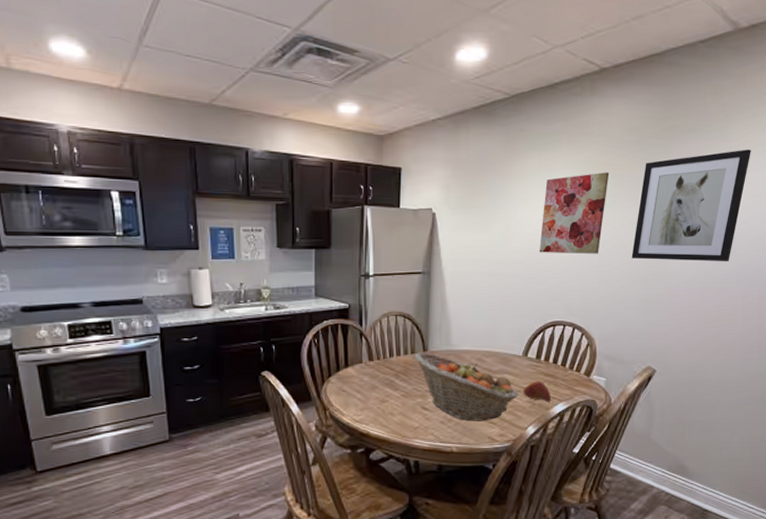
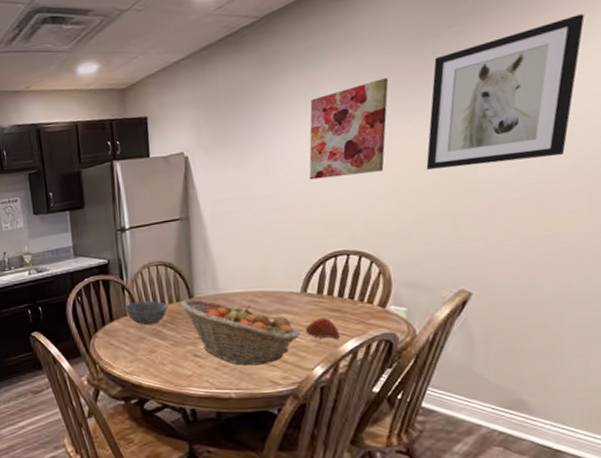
bowl: none [361,350,403,375] -> present [125,300,168,326]

